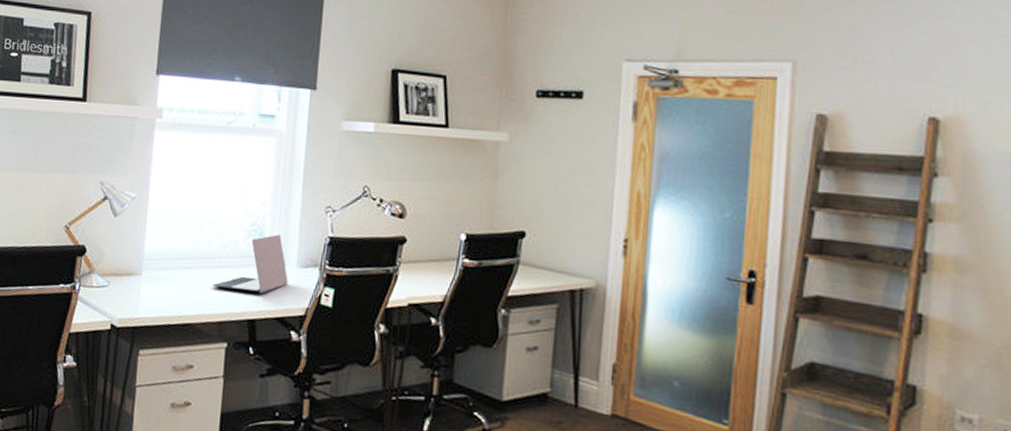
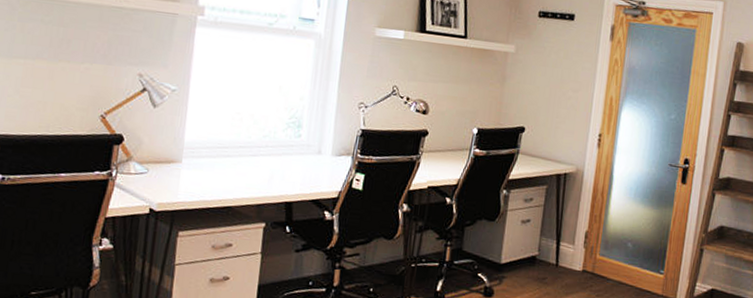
laptop: present [212,234,288,294] -> none [251,126,324,179]

